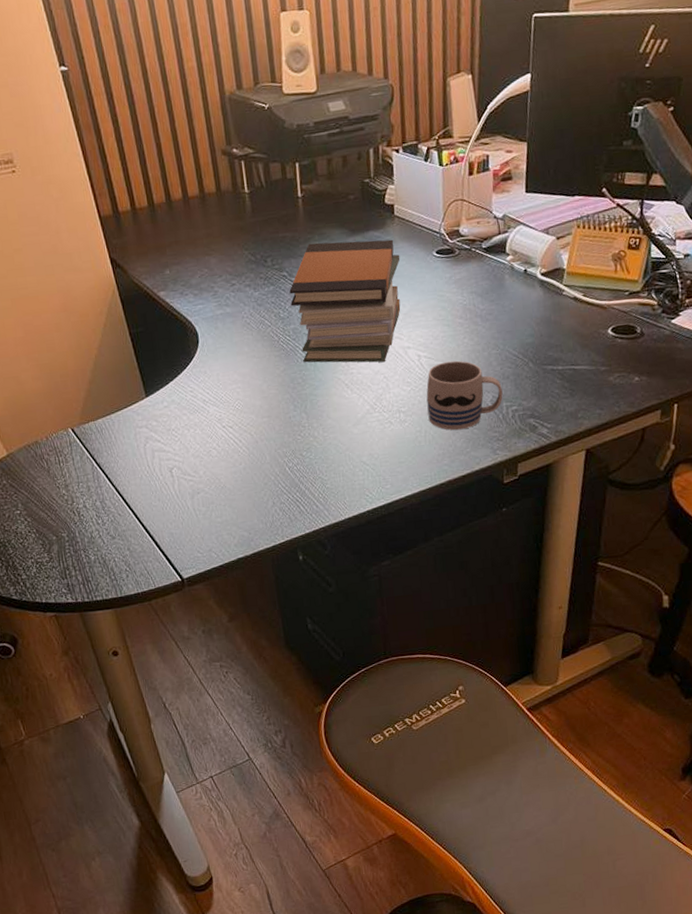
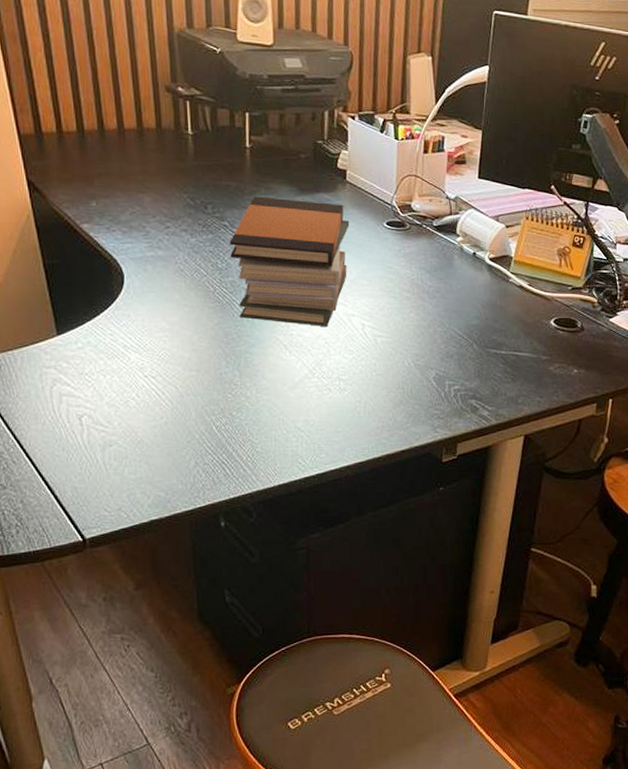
mug: present [426,360,503,431] -> none [368,334,446,404]

